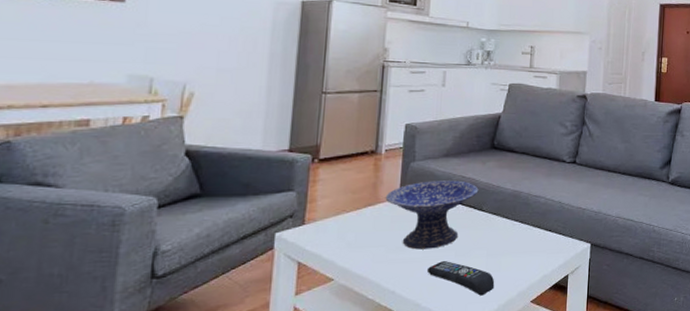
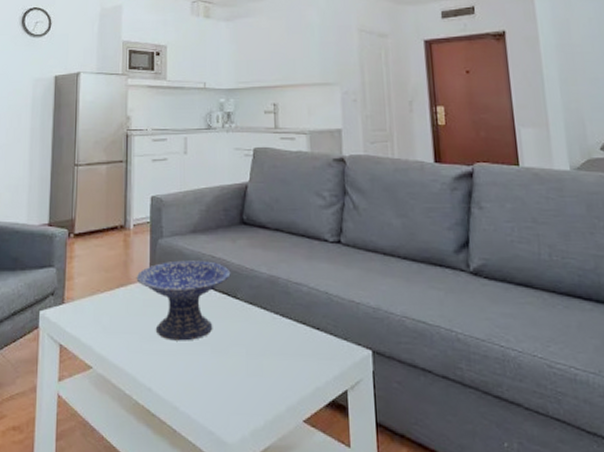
remote control: present [426,261,495,296] -> none [182,357,259,406]

